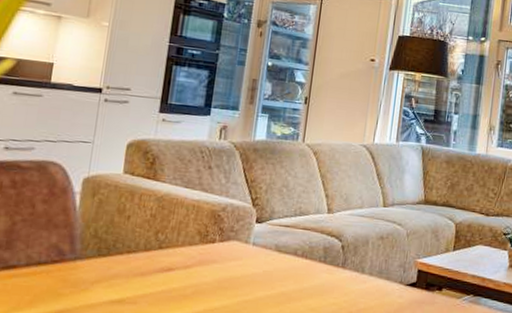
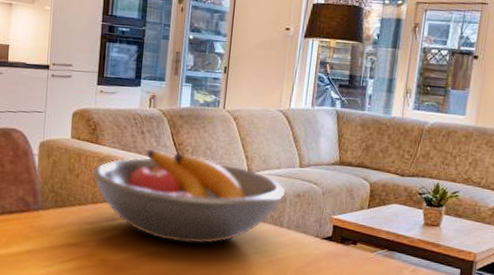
fruit bowl: none [146,186,368,296] -> present [92,149,286,244]

